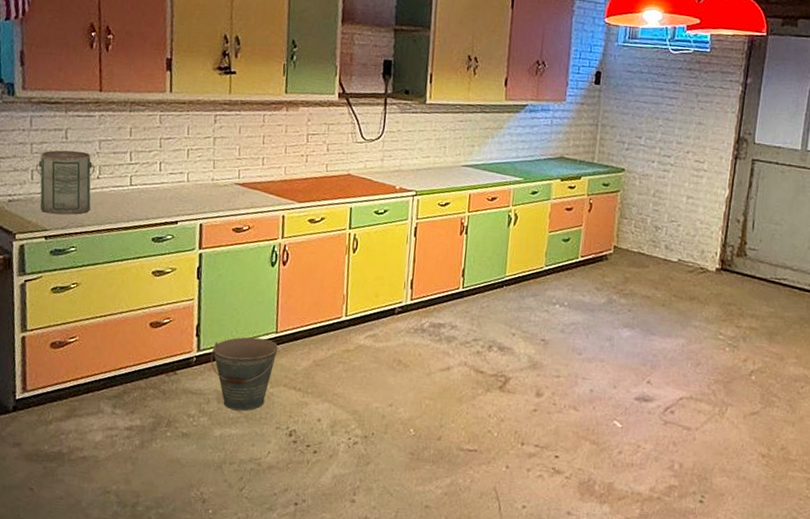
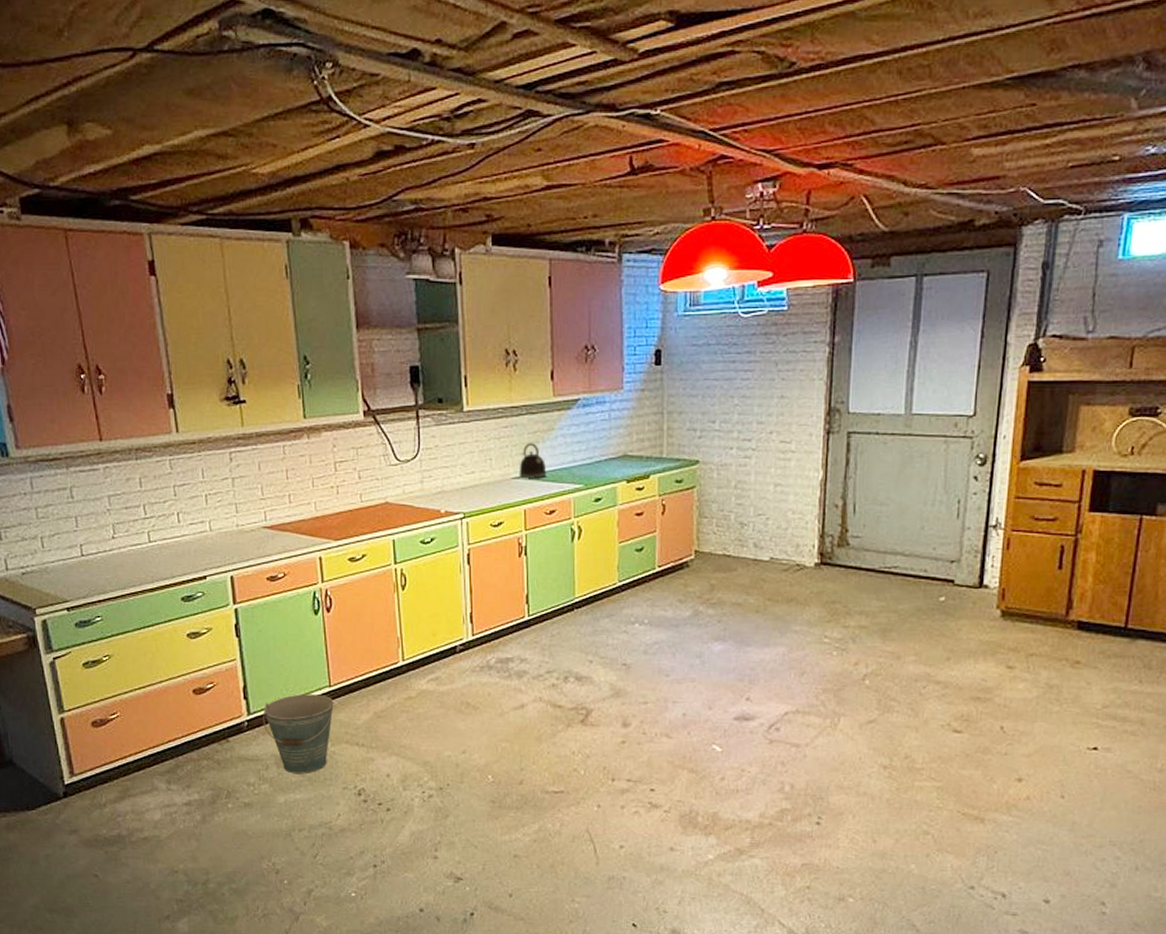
paint can: present [35,150,96,215] -> none [44,510,110,584]
kettle: none [468,137,493,169] -> present [519,443,547,479]

